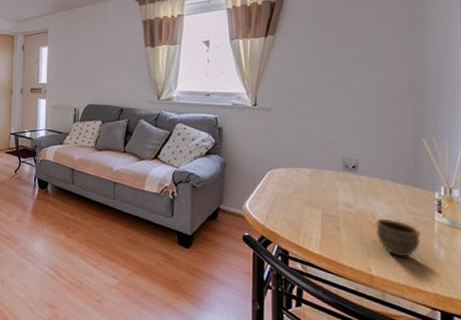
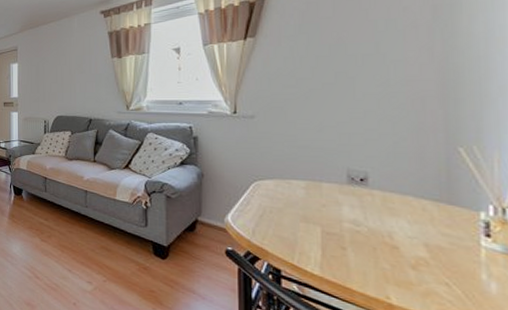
cup: present [376,218,420,257] -> none [395,239,460,288]

